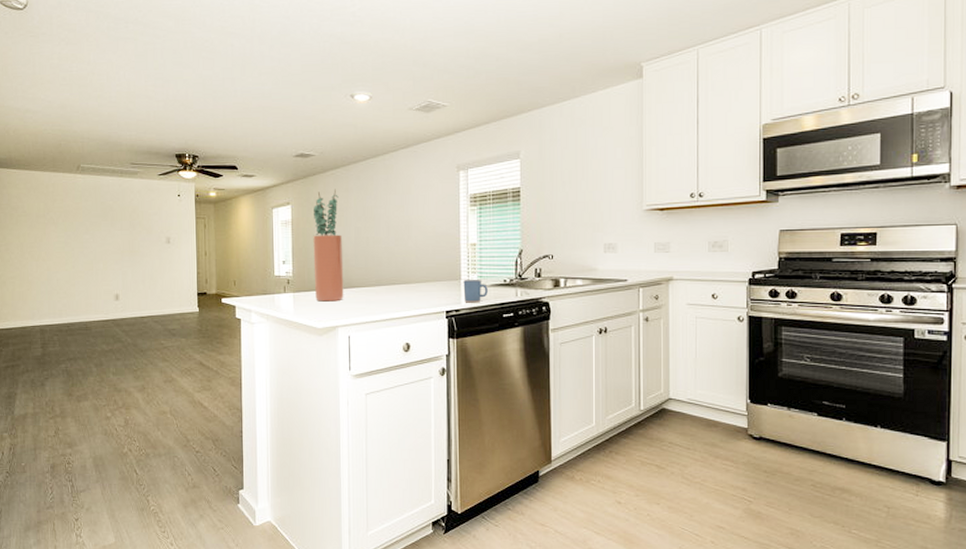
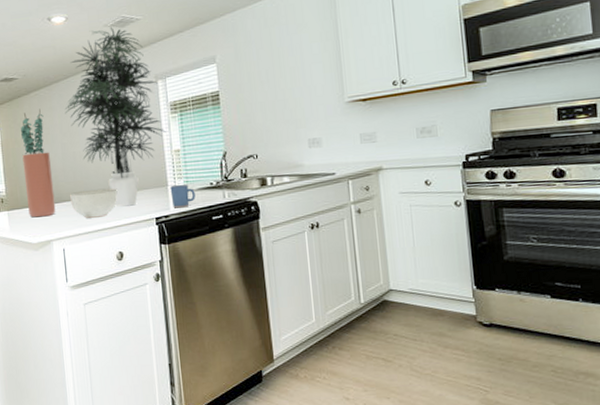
bowl: none [359,277,409,308] -> present [69,188,118,219]
plant: none [361,110,464,297] -> present [65,26,166,207]

